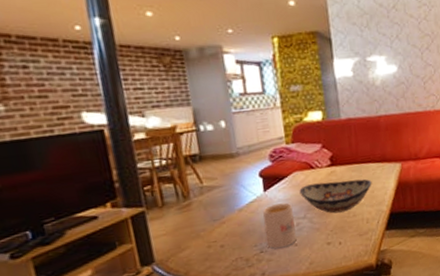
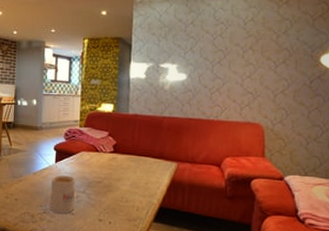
decorative bowl: present [299,179,372,214] -> none [83,165,147,196]

